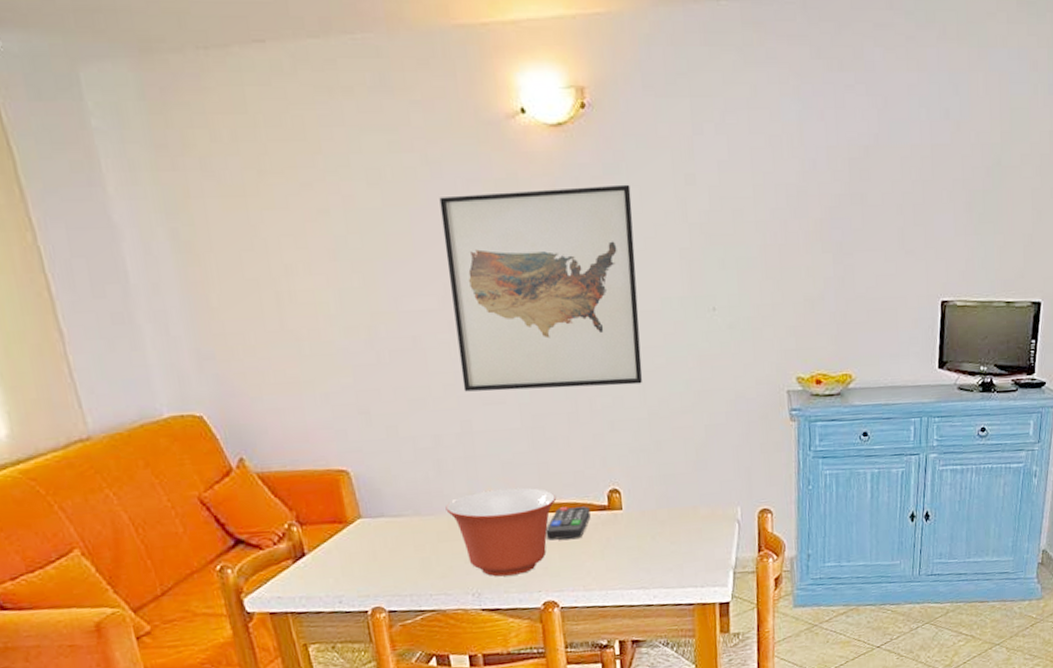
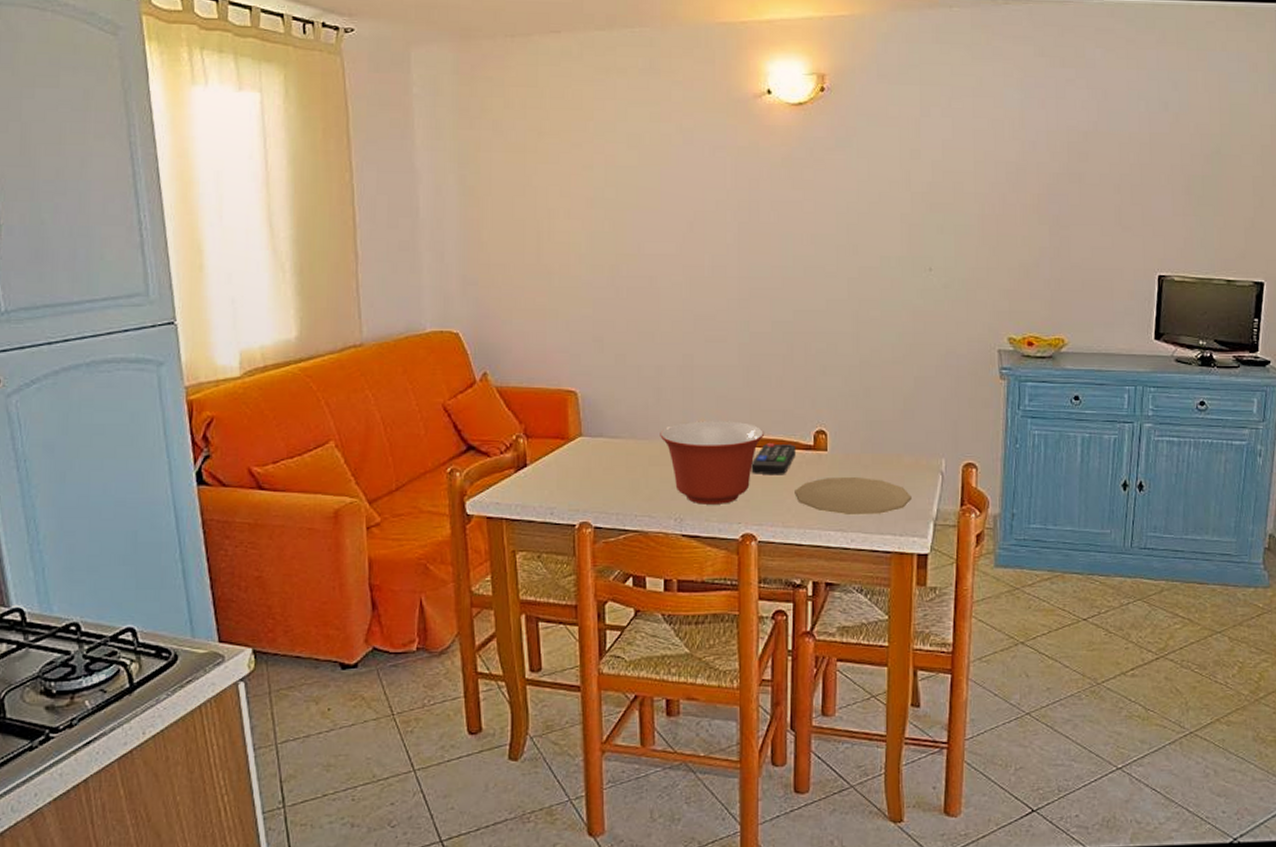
wall art: present [439,184,643,392] -> none [688,156,860,333]
plate: none [593,532,710,573] -> present [795,476,912,516]

